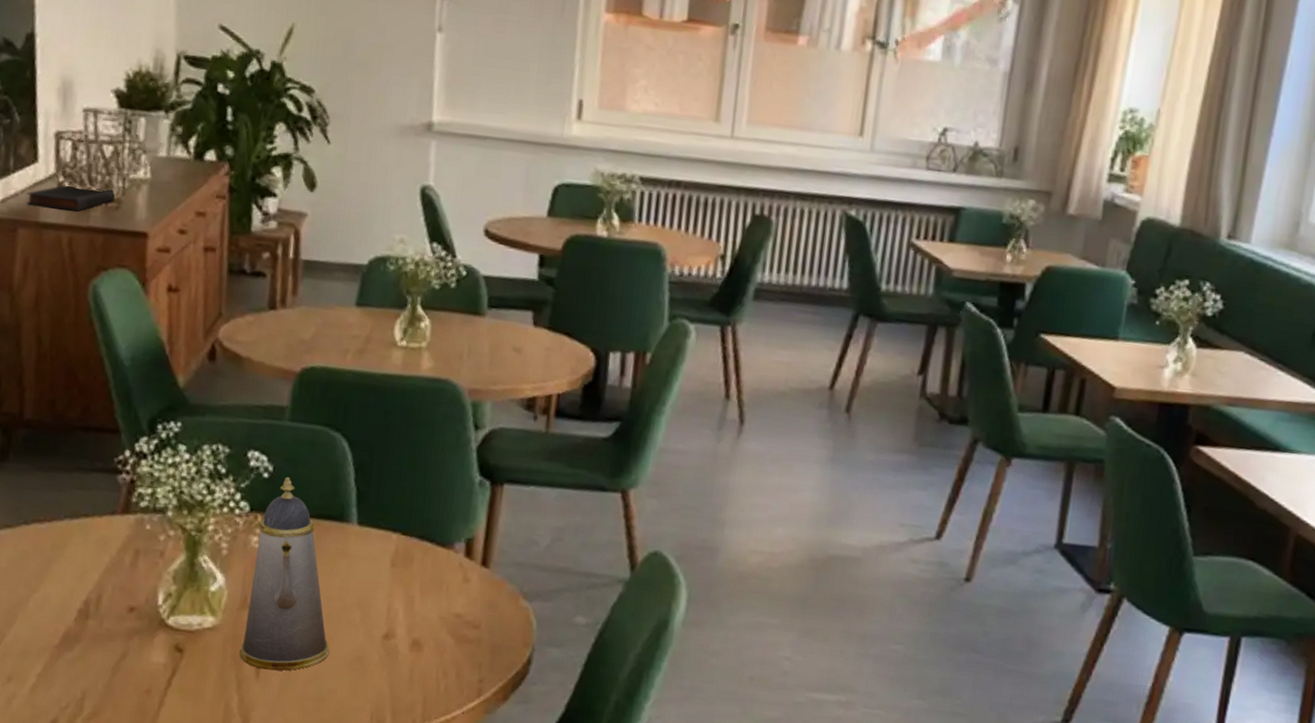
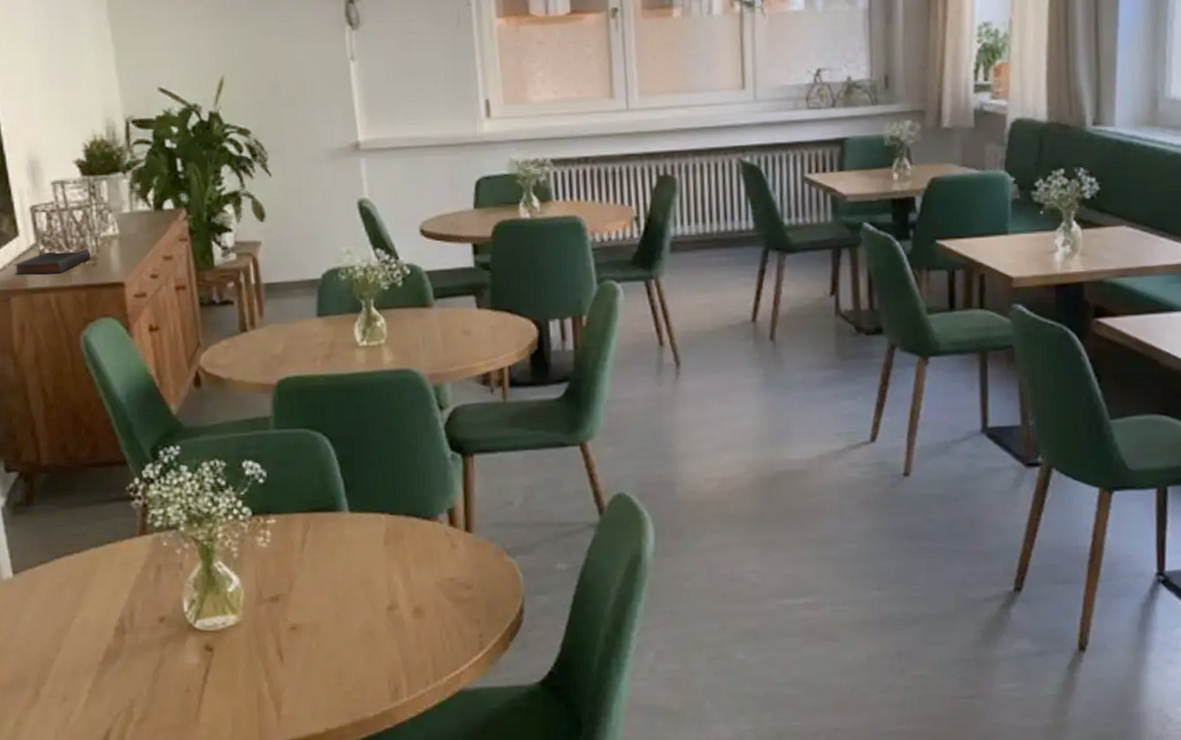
coffee pot: present [239,476,330,671] -> none [262,479,342,655]

